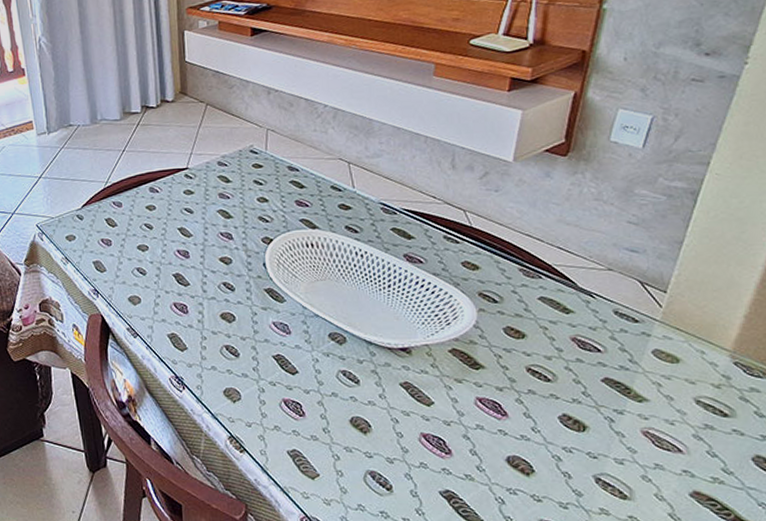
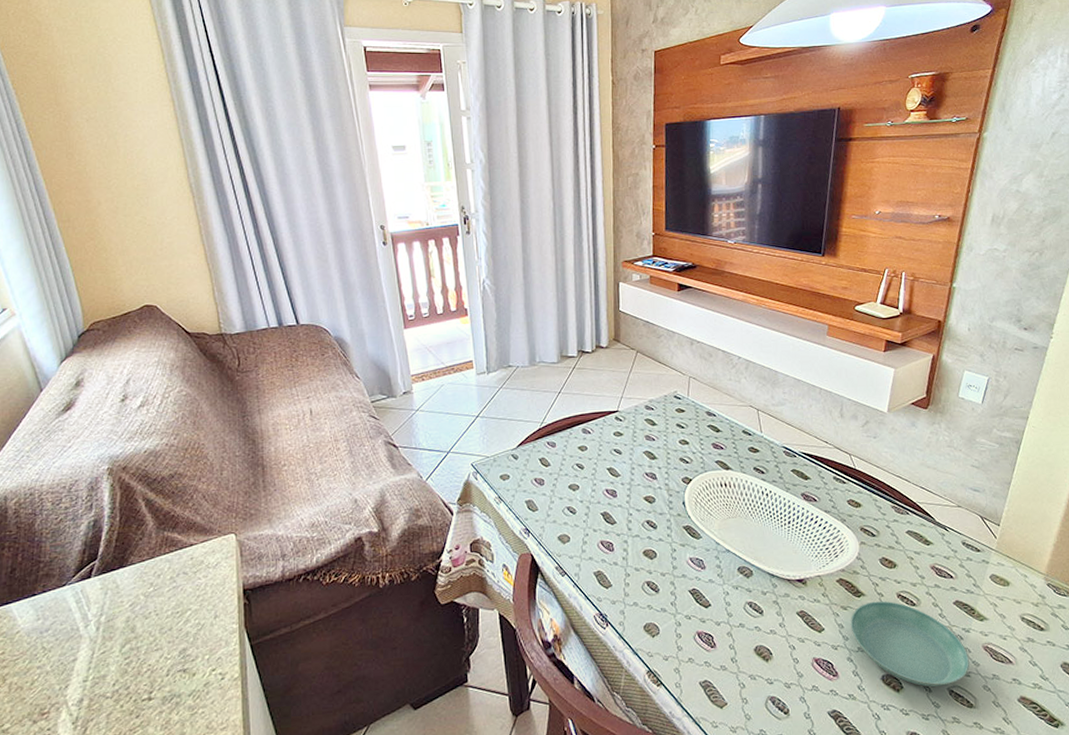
saucer: none [466,375,623,472] -> present [850,601,970,687]

